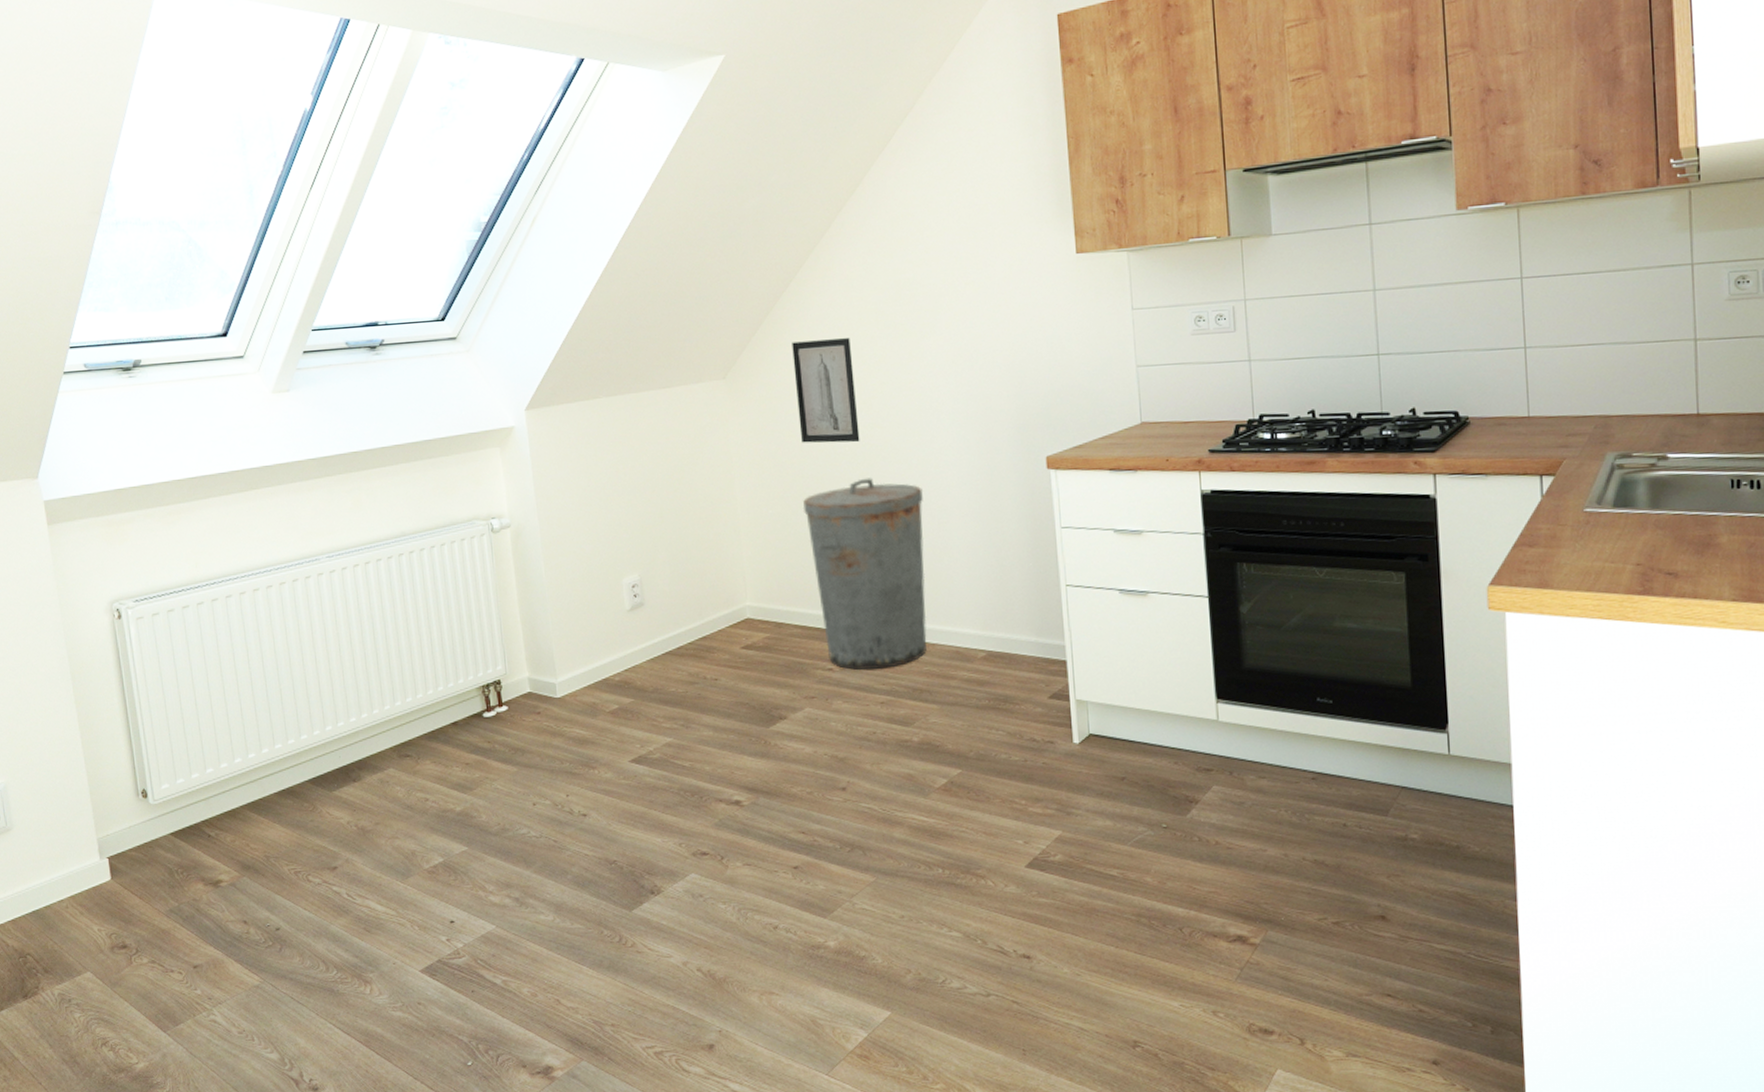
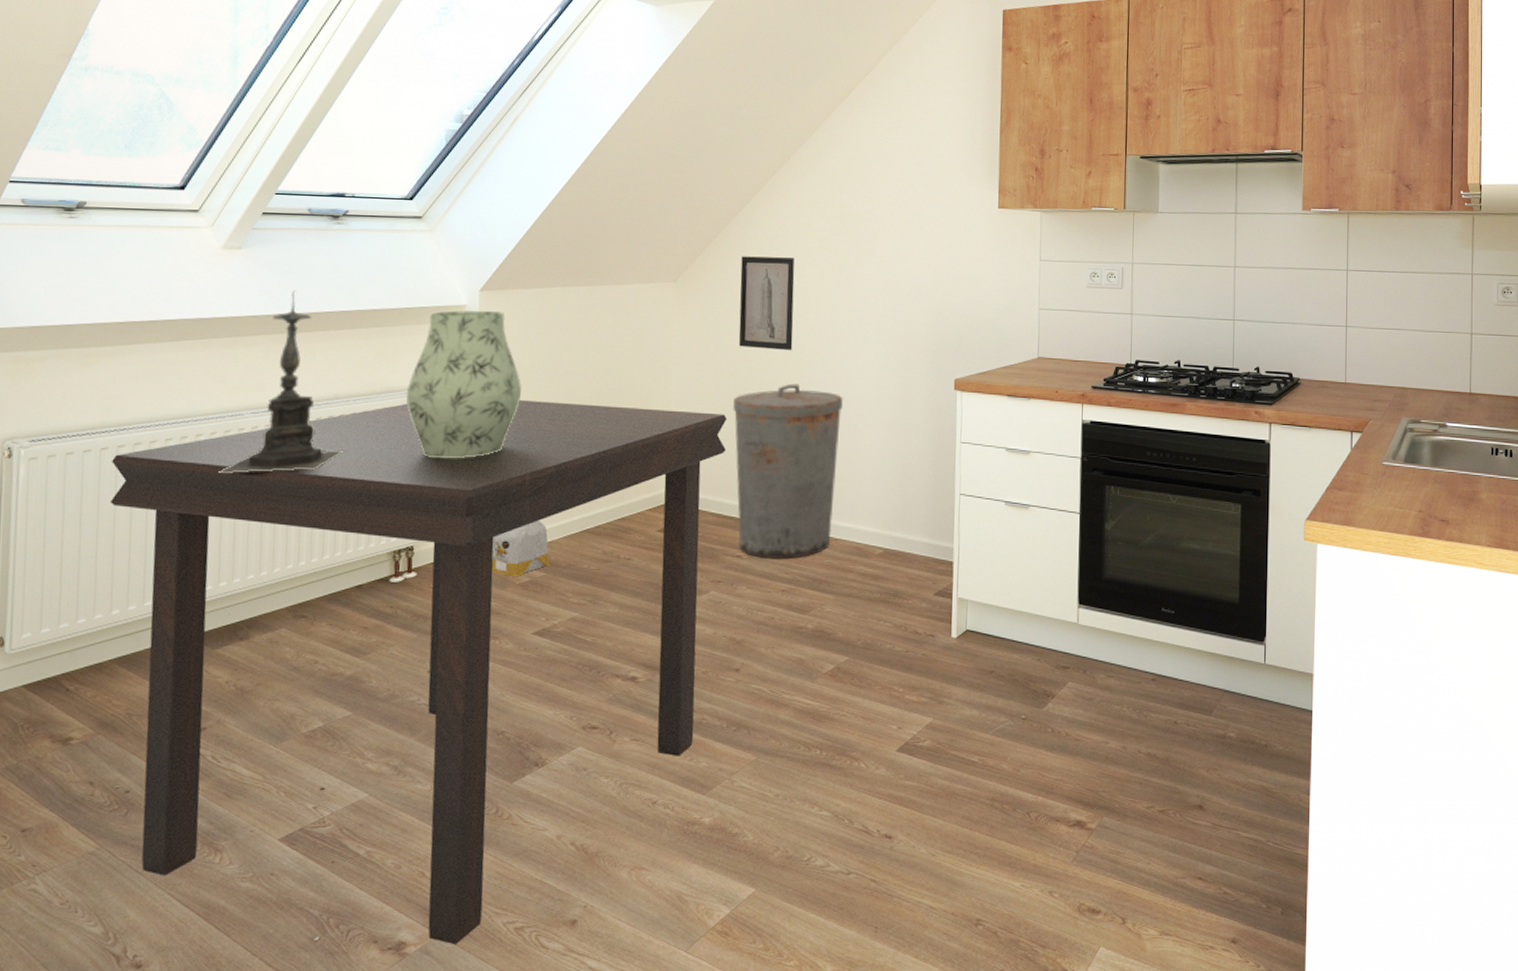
dining table: none [209,517,808,1069] -> present [109,399,727,945]
candle holder: none [306,428,420,619] -> present [218,290,345,473]
vase: none [469,429,583,589] -> present [406,310,521,459]
bag: none [576,644,637,705] -> present [491,520,550,577]

